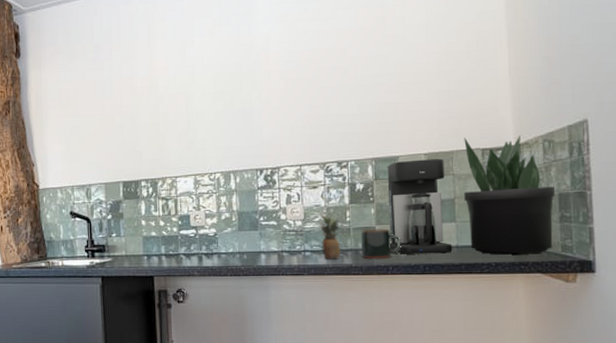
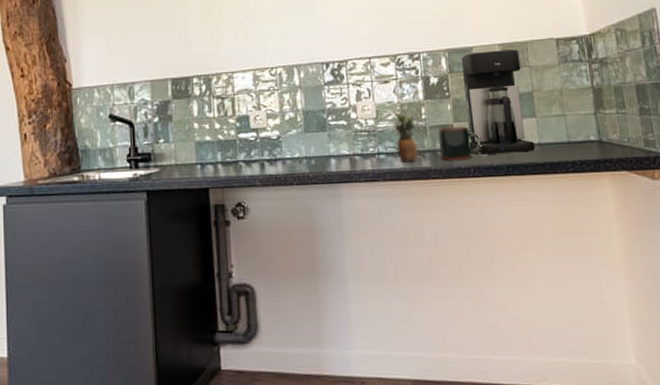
planter: present [464,135,555,255] -> none [537,24,636,152]

